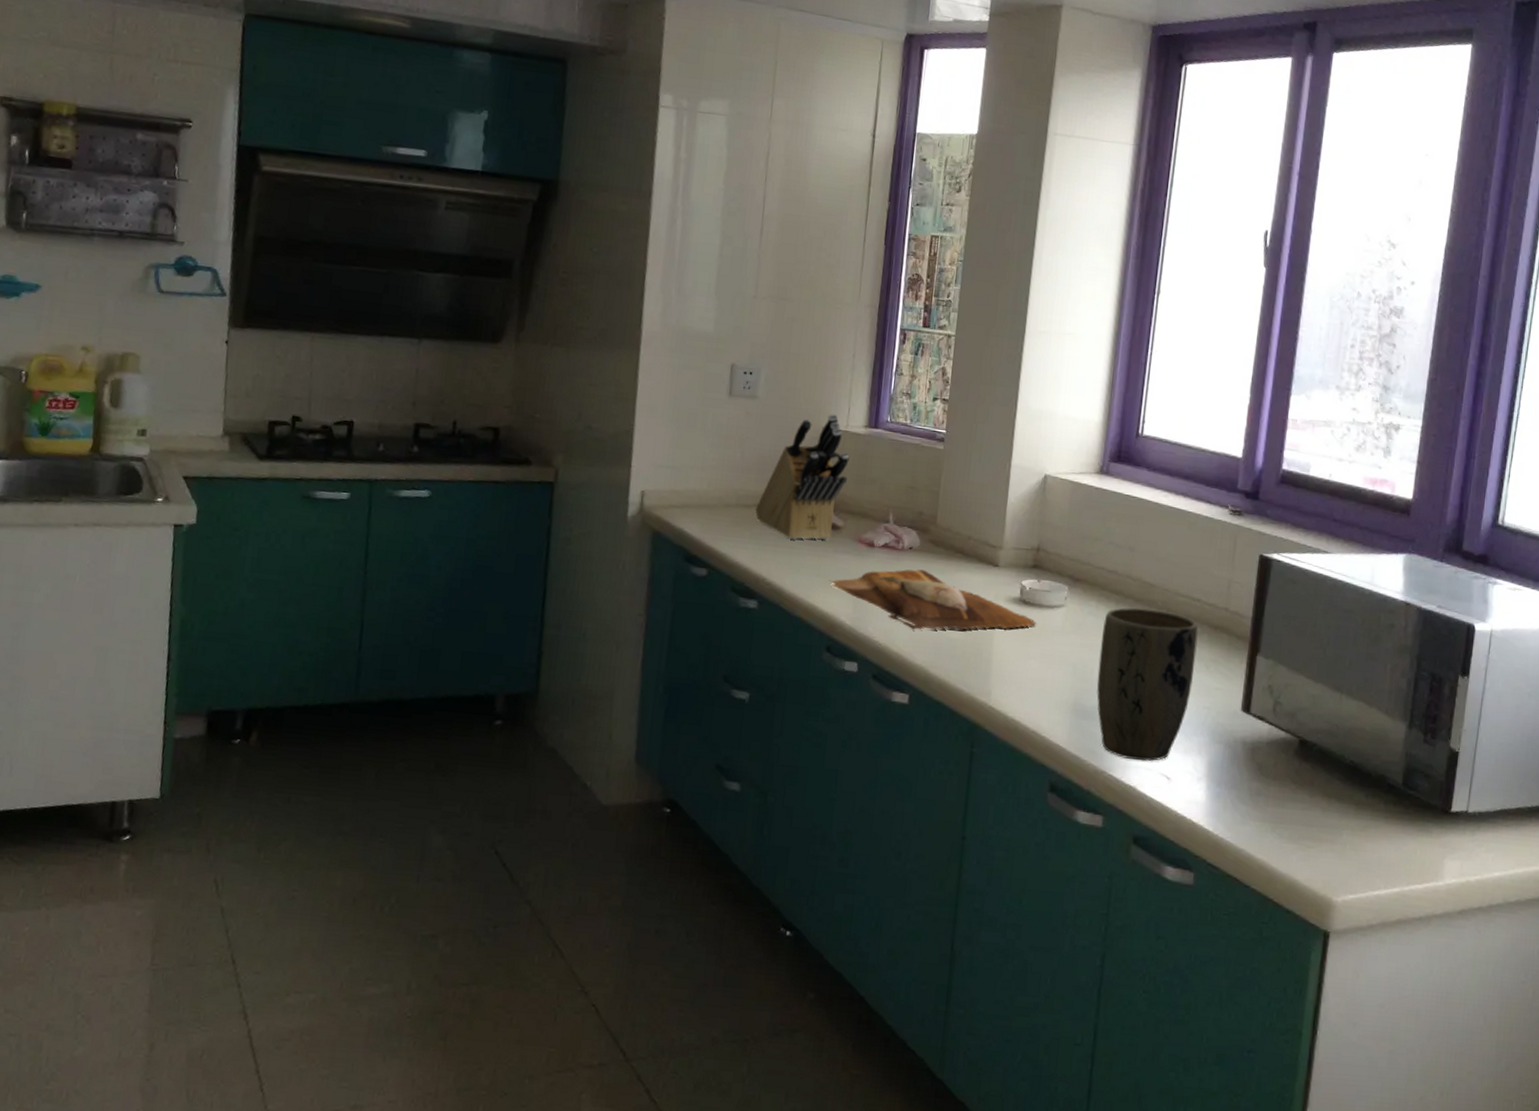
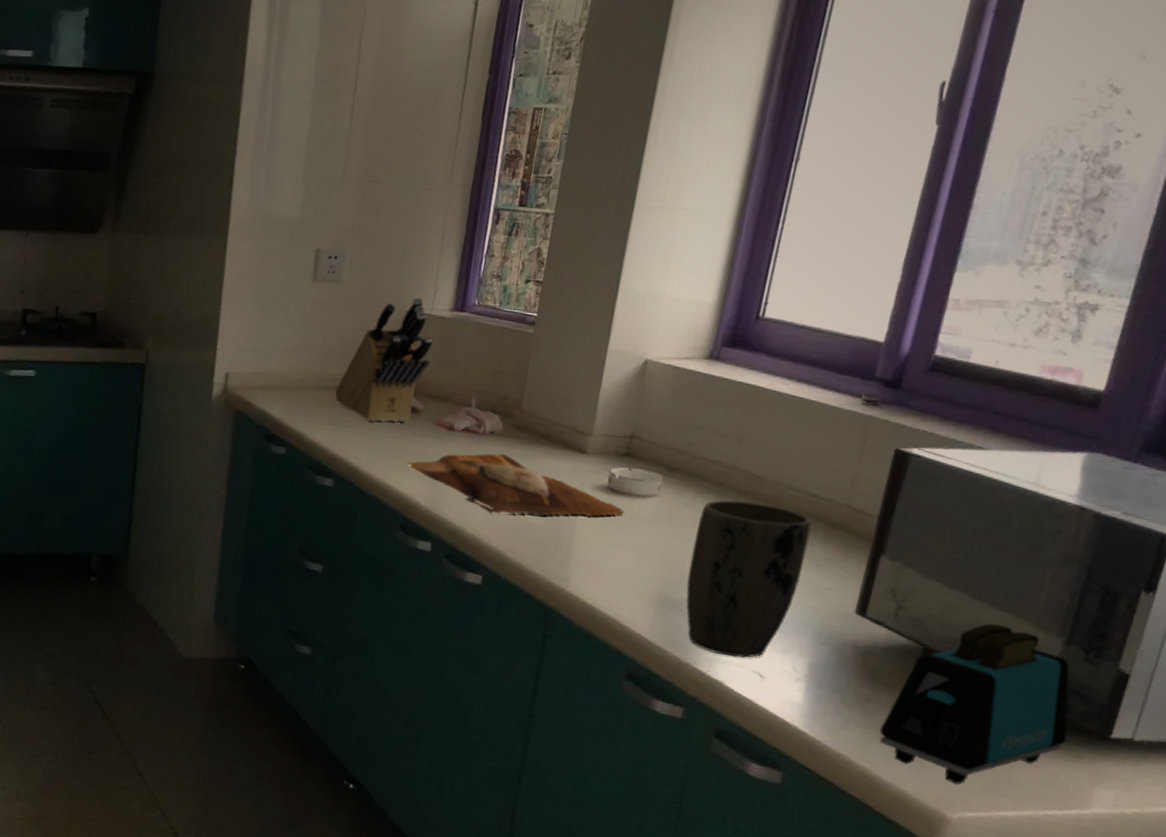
toaster: none [1271,713,1419,869] -> present [879,623,1070,785]

